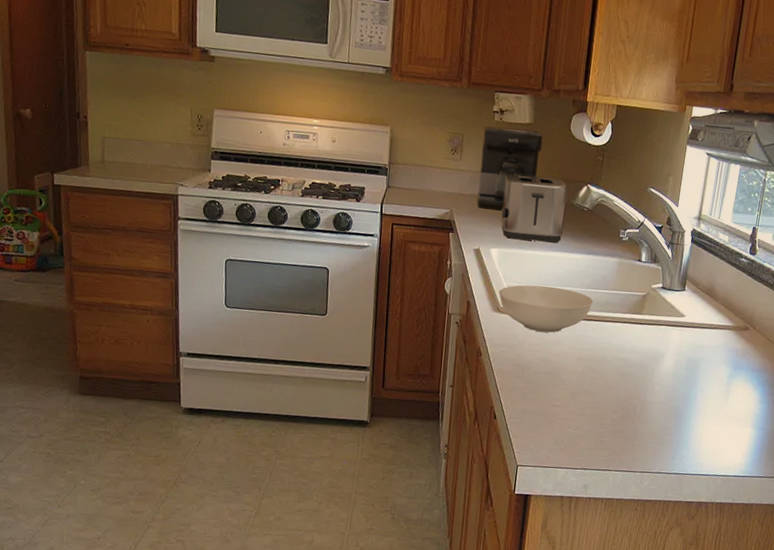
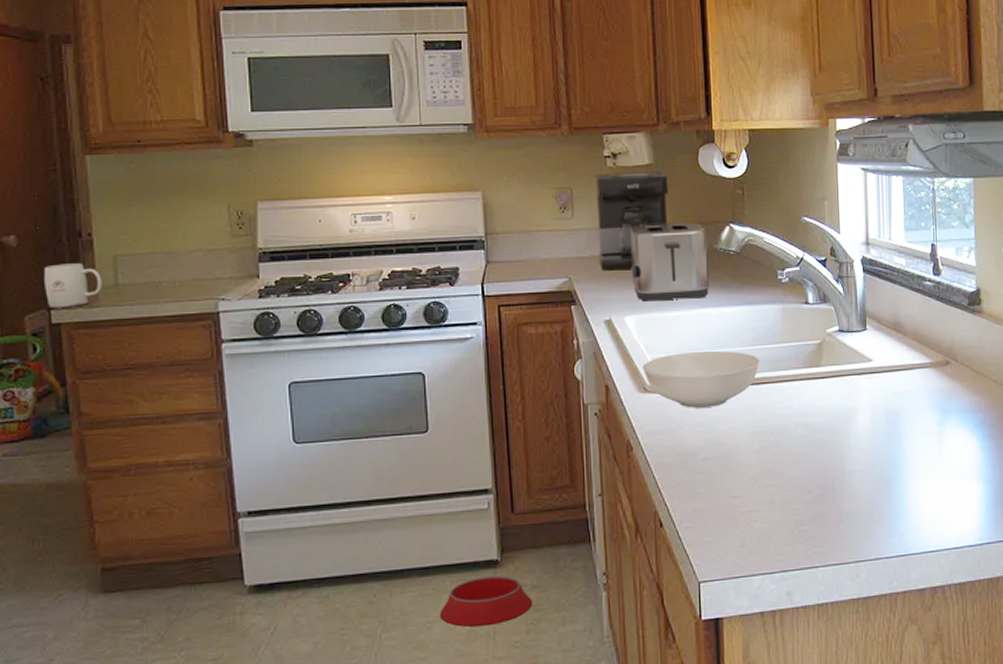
mug: none [50,137,93,174] -> present [45,263,102,309]
pet bowl: none [320,432,390,469] -> present [440,575,533,627]

